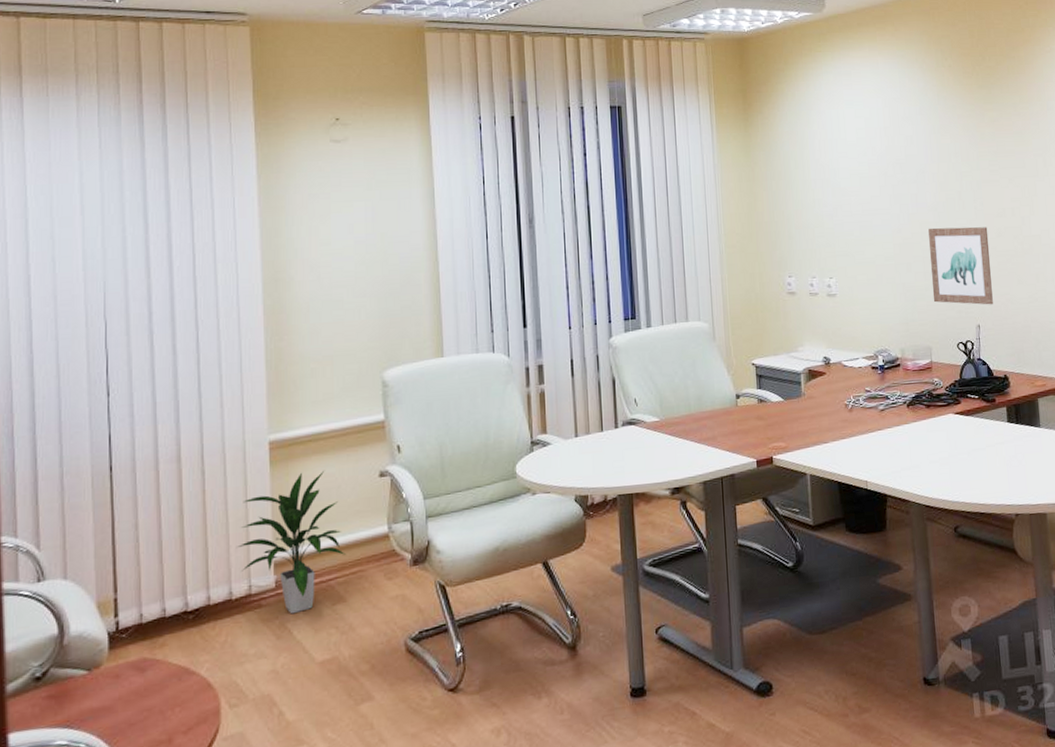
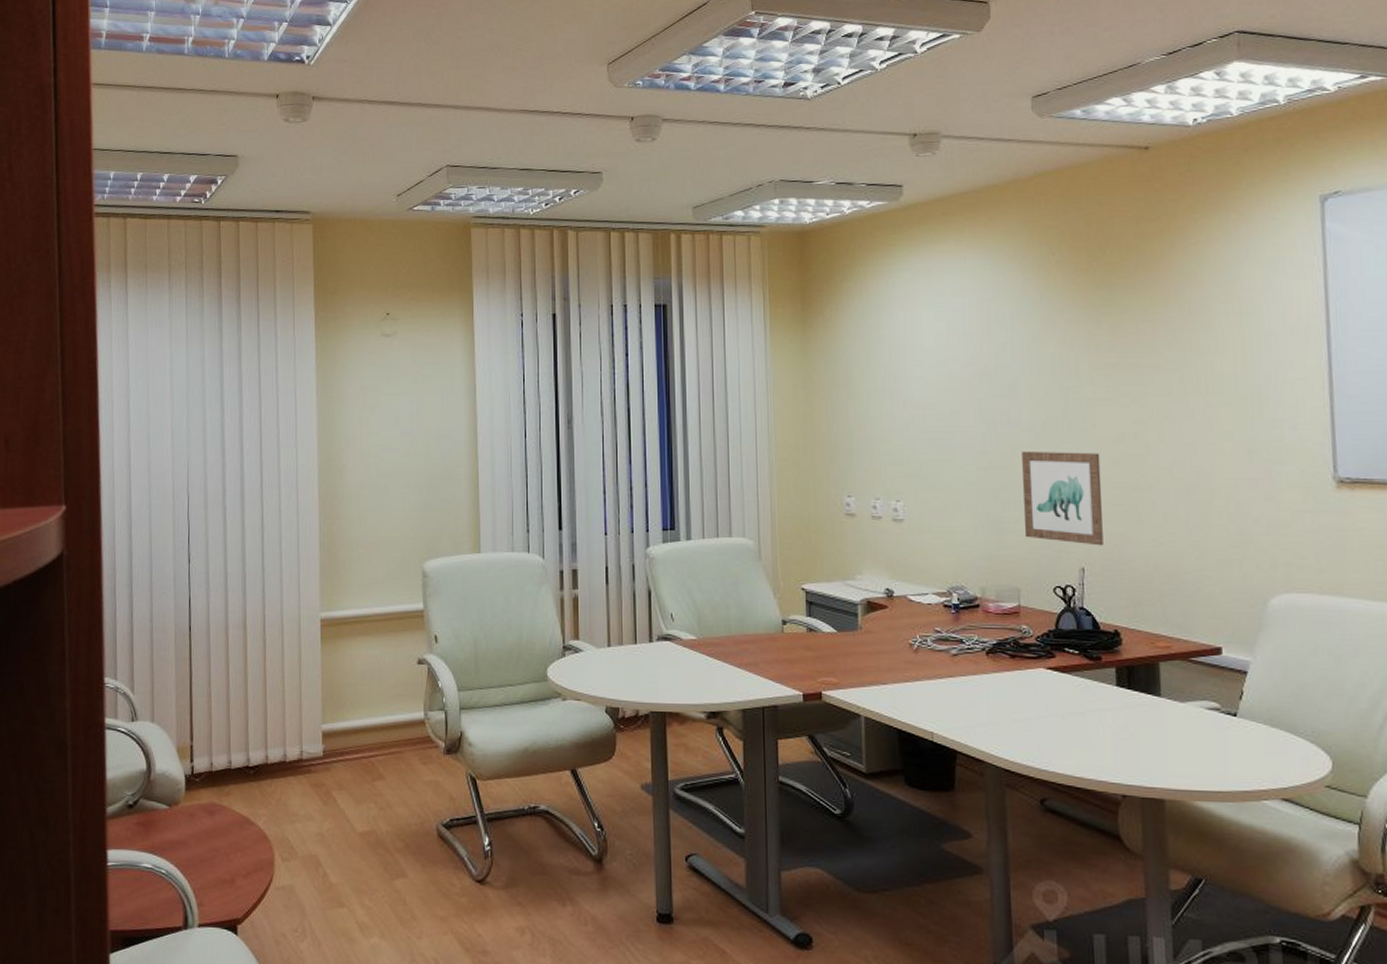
indoor plant: present [237,470,346,614] -> none [291,651,385,784]

